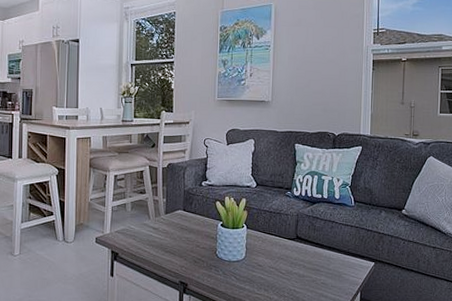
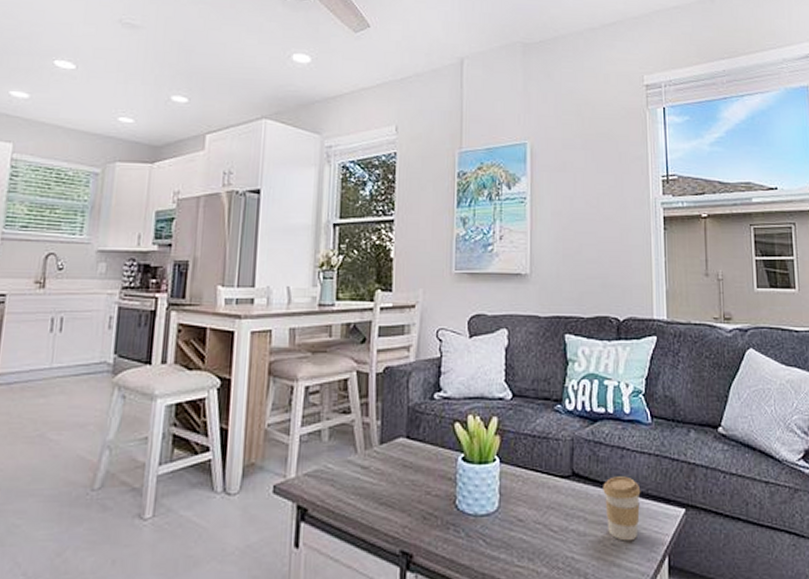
coffee cup: none [317,240,344,282] -> present [603,476,641,541]

